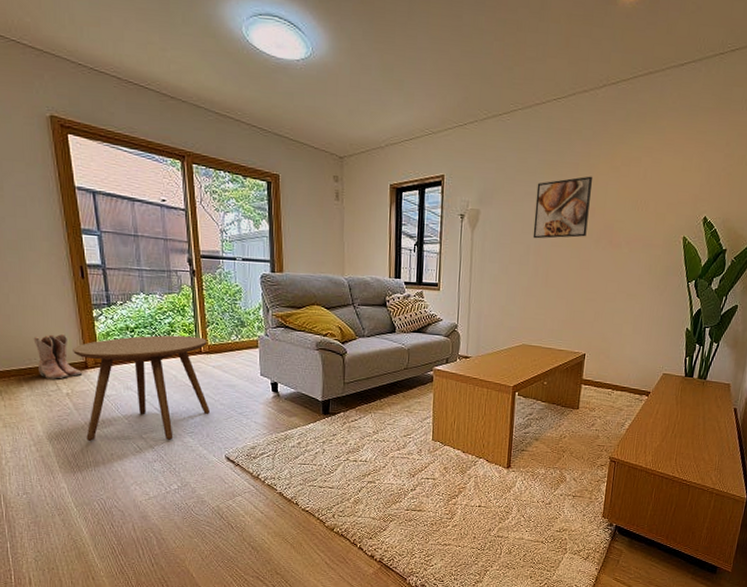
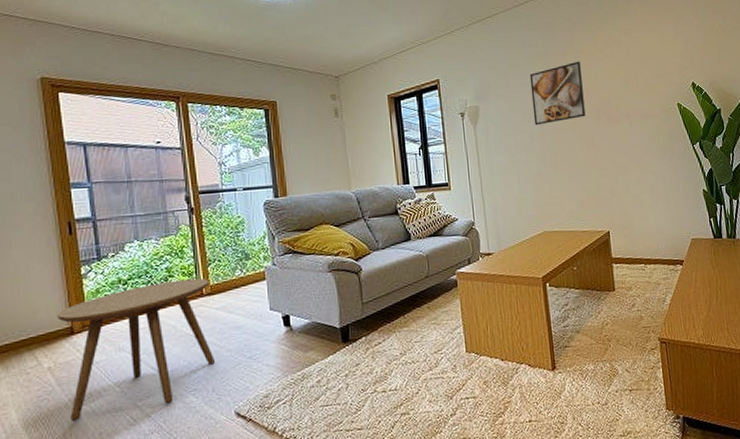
boots: present [33,333,82,379] -> none [12,298,67,354]

